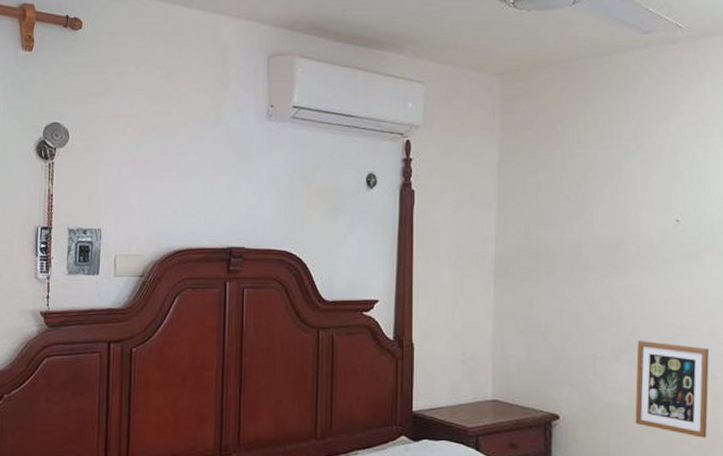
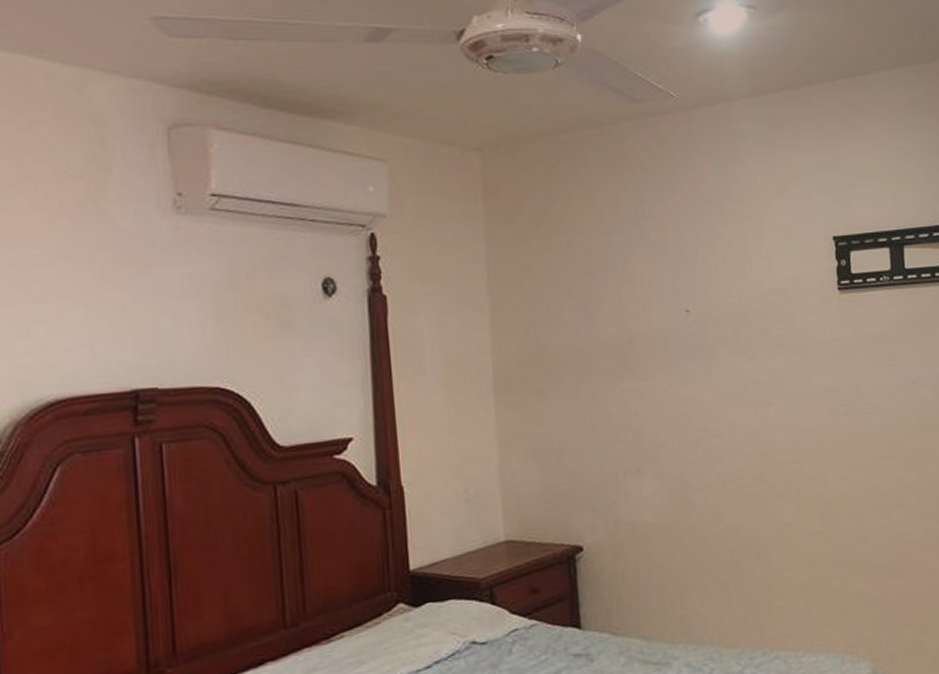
picture frame: present [635,341,709,438] -> none [658,447,737,546]

